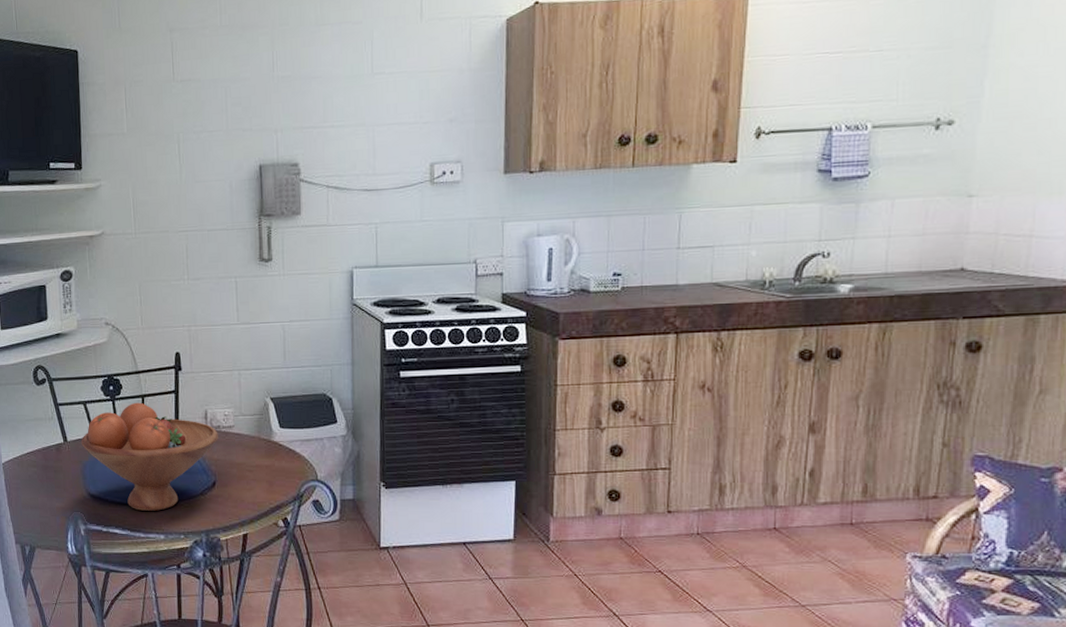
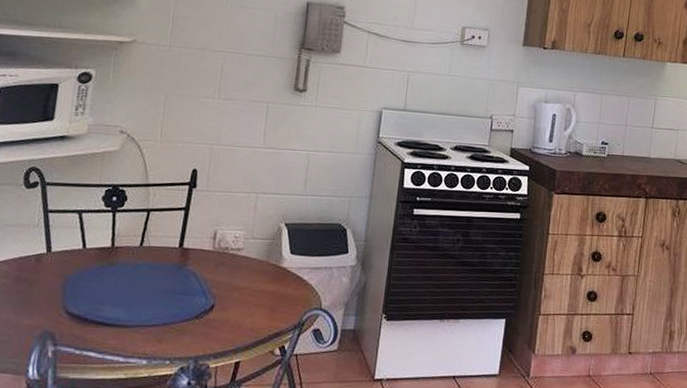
fruit bowl: present [81,402,218,511] -> none [67,216,225,334]

